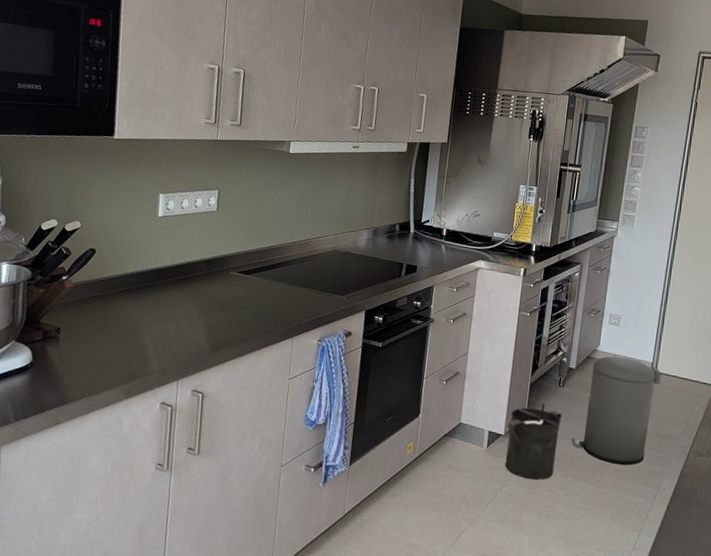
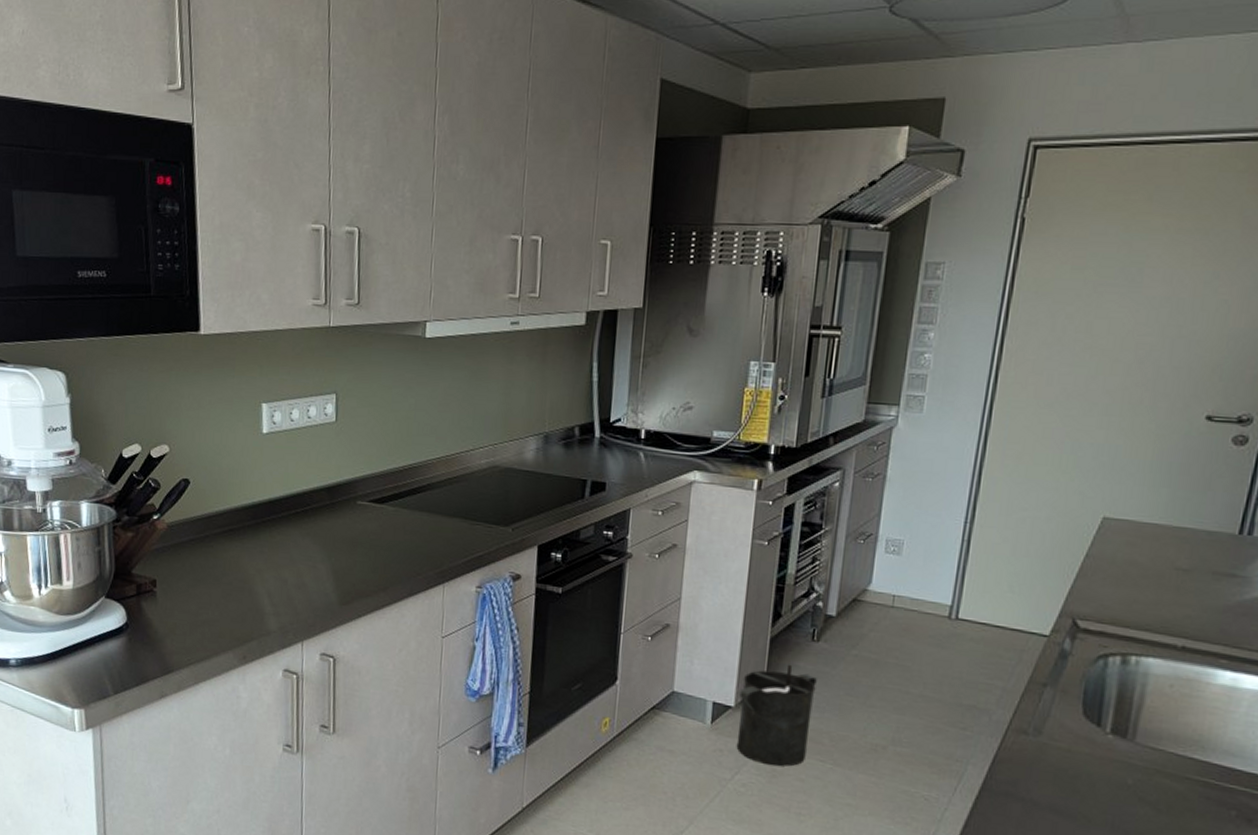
pedal bin: present [571,356,662,465] -> none [830,597,965,747]

